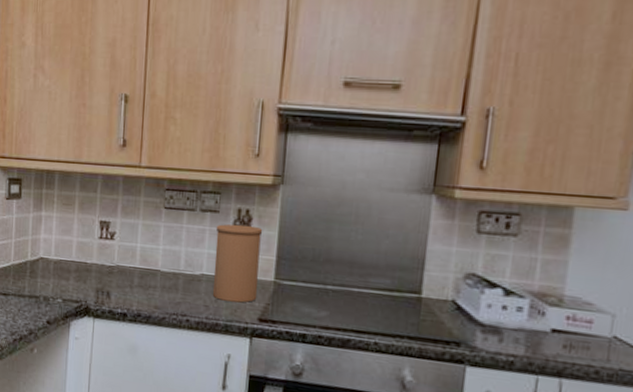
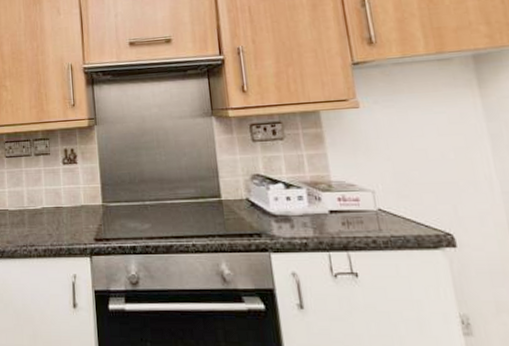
canister: present [213,224,263,303] -> none [49,161,91,228]

